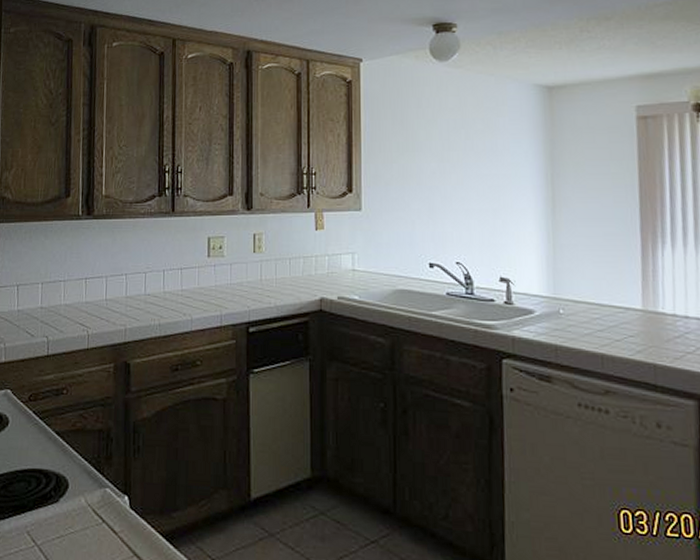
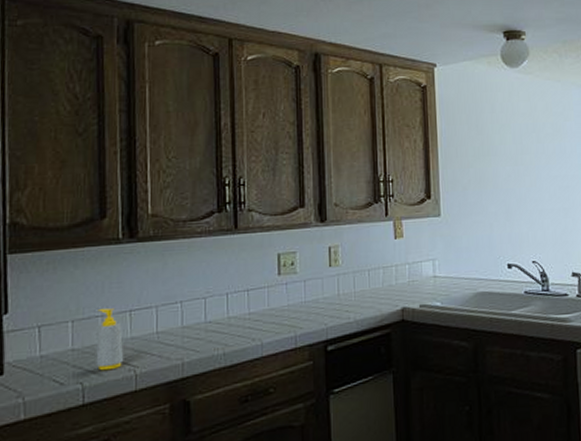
soap bottle: none [58,275,80,329] -> present [96,308,124,371]

